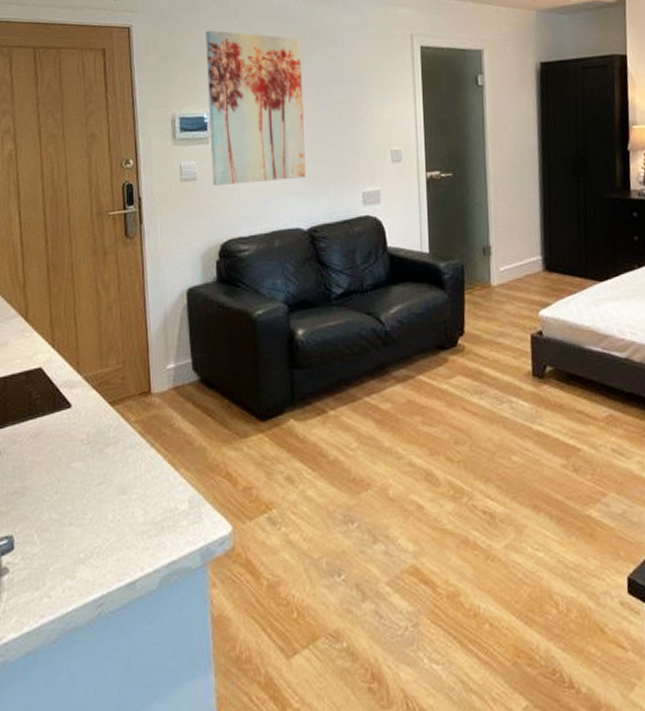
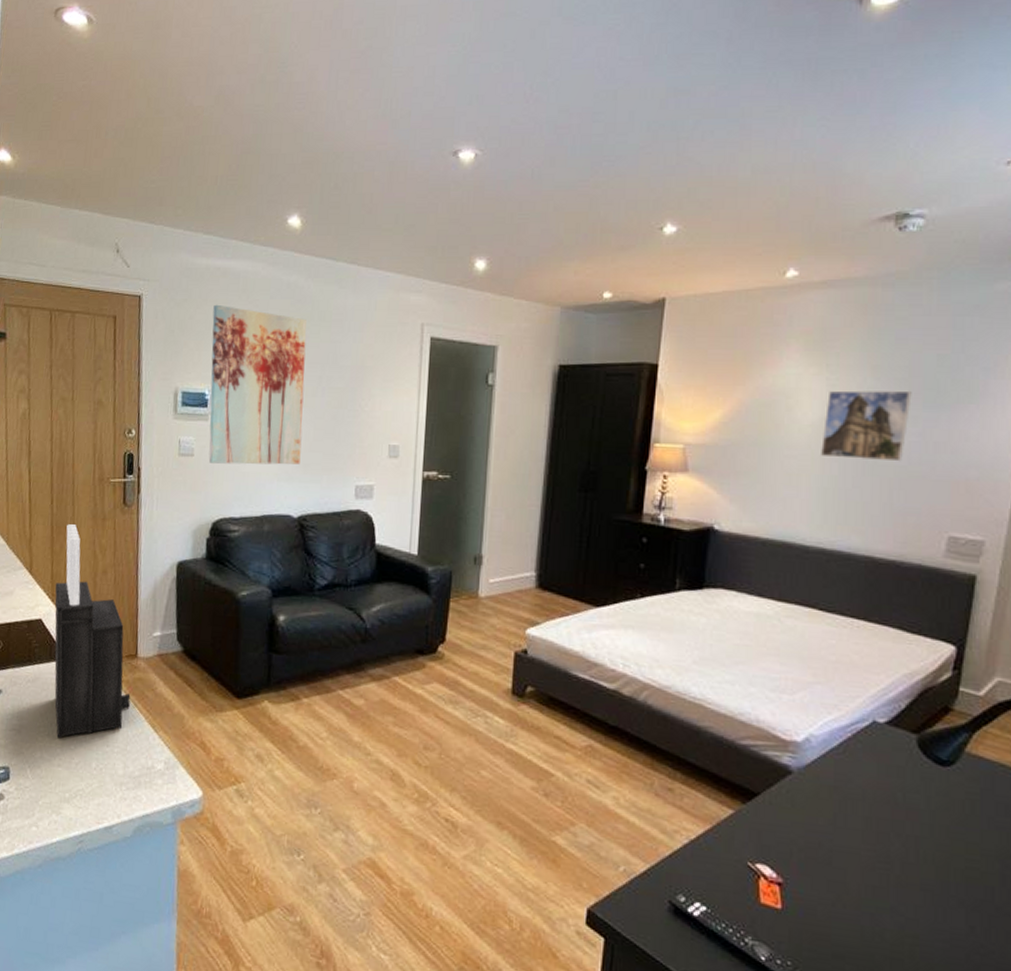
knife block: none [54,263,146,494] -> present [54,524,131,738]

